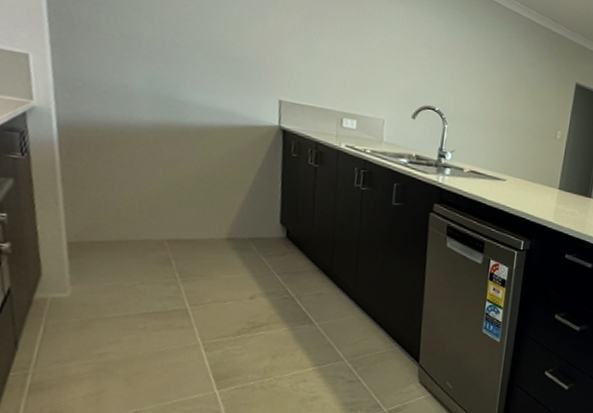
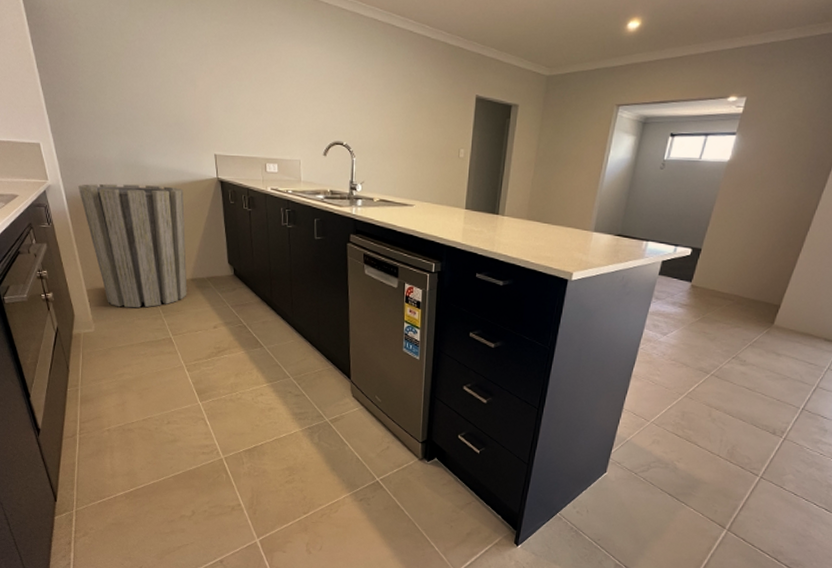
trash can: none [78,111,232,270] -> present [78,183,187,308]

